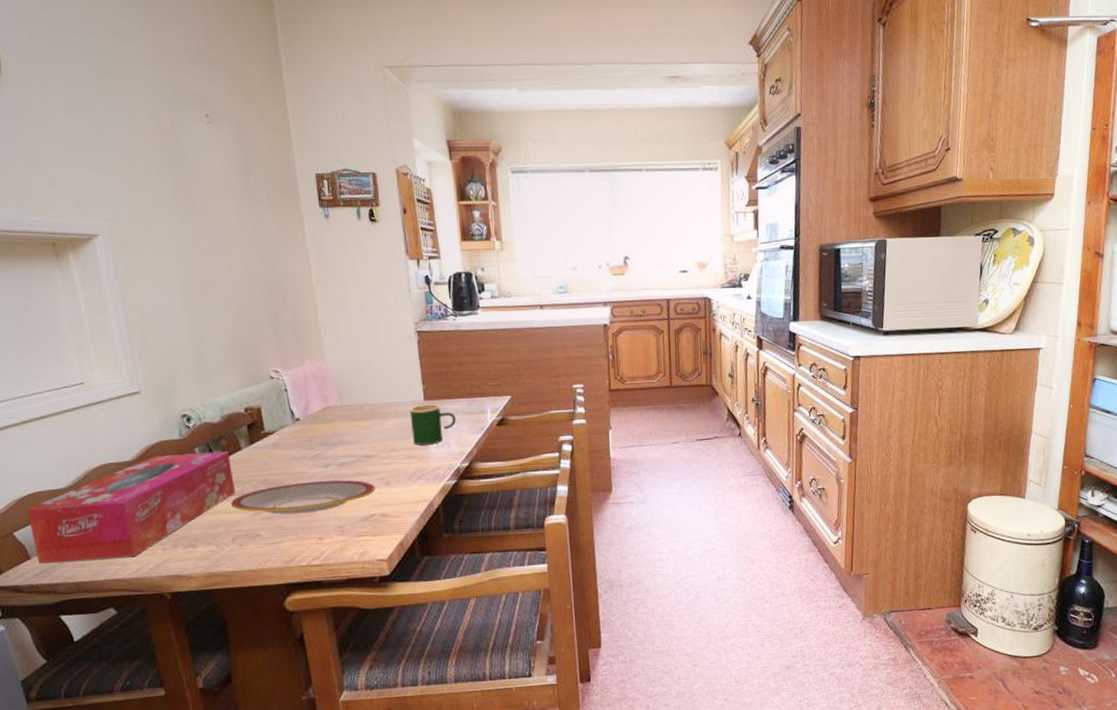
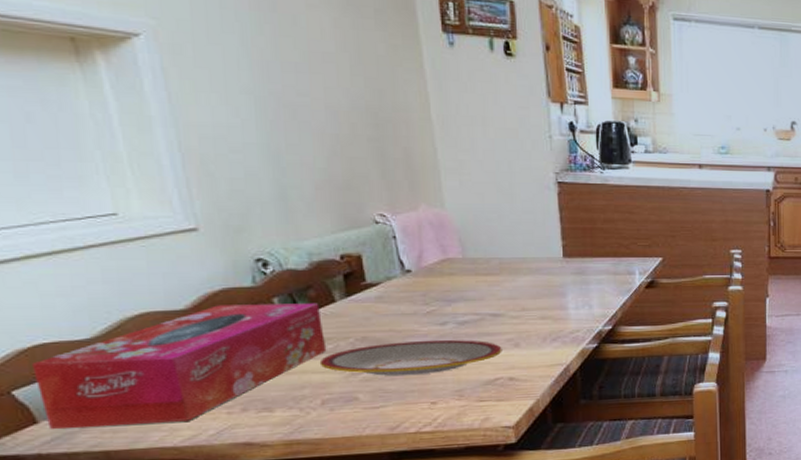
mug: present [409,403,456,446] -> none [545,261,599,305]

